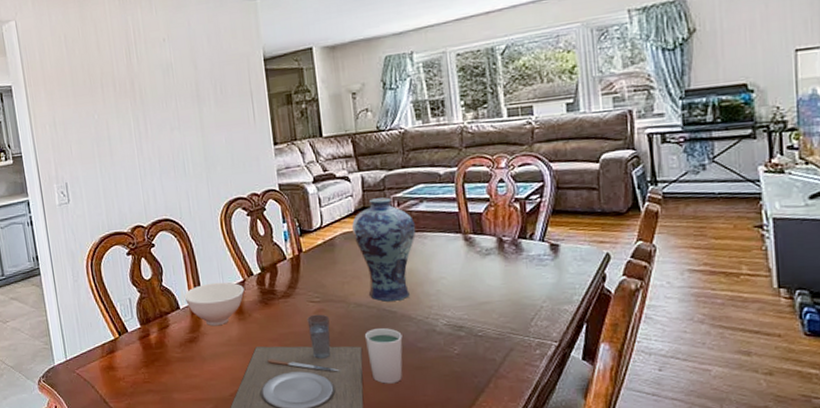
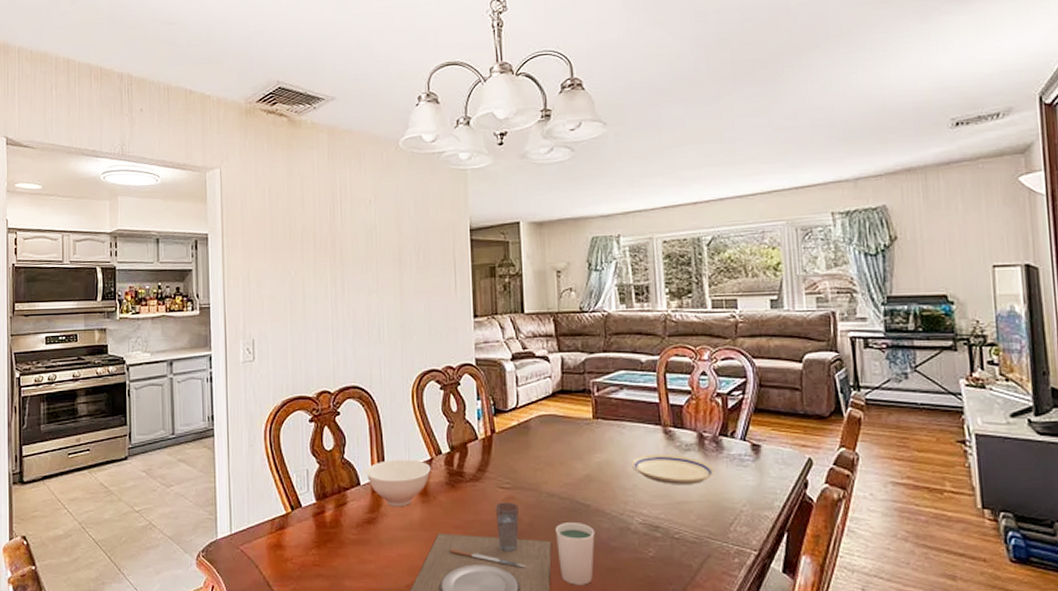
vase: present [352,197,416,302] -> none [549,381,615,493]
plate: none [433,259,516,288] -> present [631,454,716,486]

